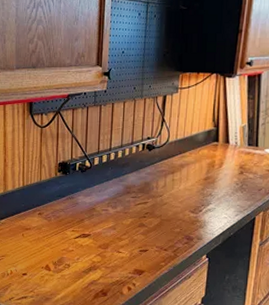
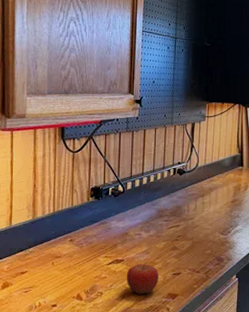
fruit: none [92,237,125,269] -> present [126,262,159,295]

